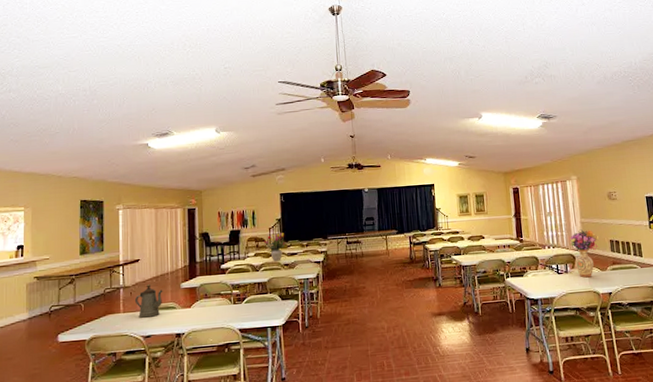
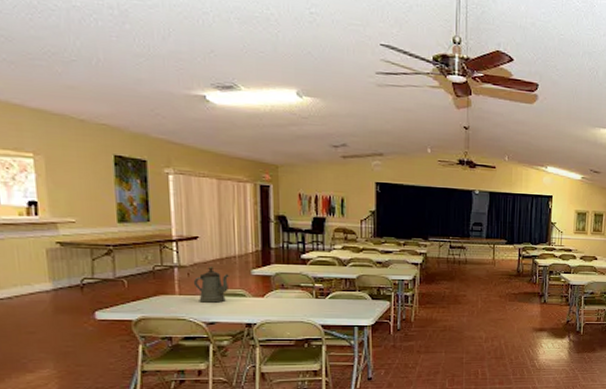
flower arrangement: present [263,233,286,262] -> none [353,227,379,258]

